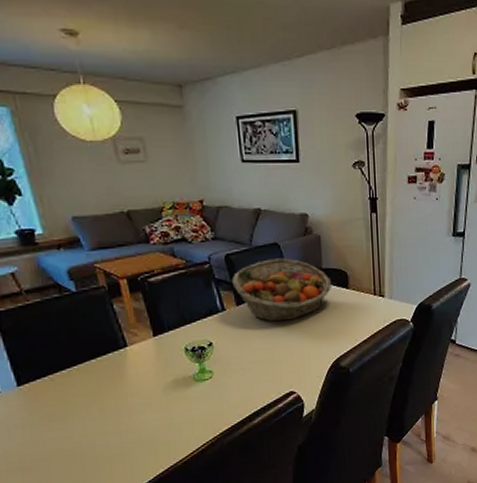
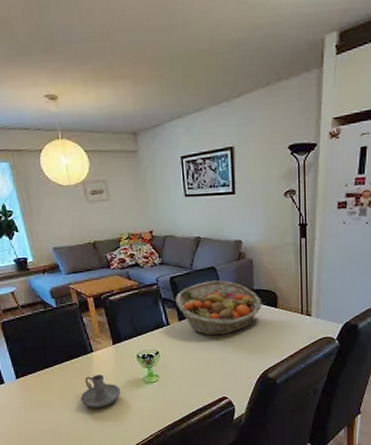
candle holder: none [110,374,165,417] -> present [80,374,121,408]

